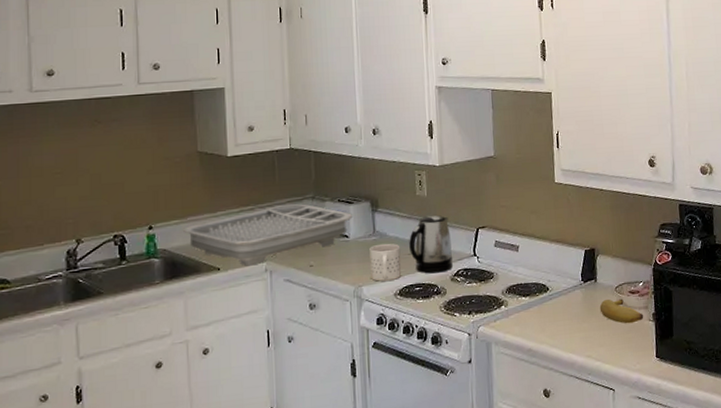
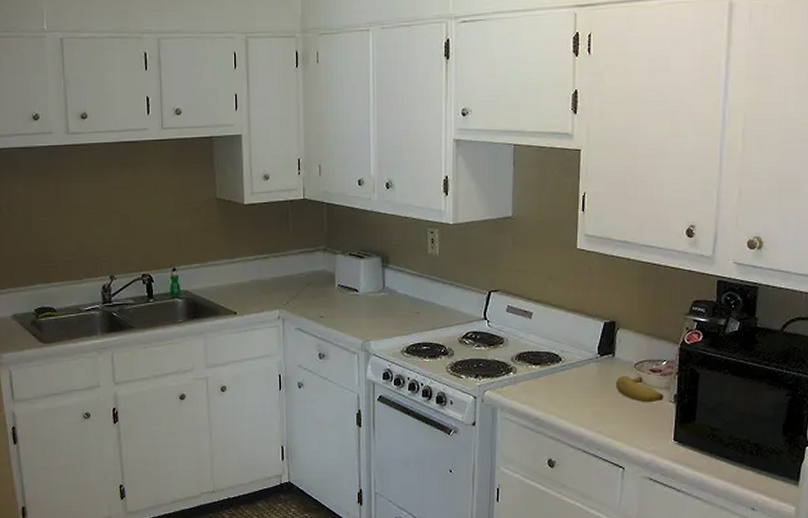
dish rack: present [183,203,352,266] -> none [204,254,362,312]
mug: present [369,243,401,282] -> none [378,300,410,337]
kettle: present [409,214,453,274] -> none [418,274,461,334]

